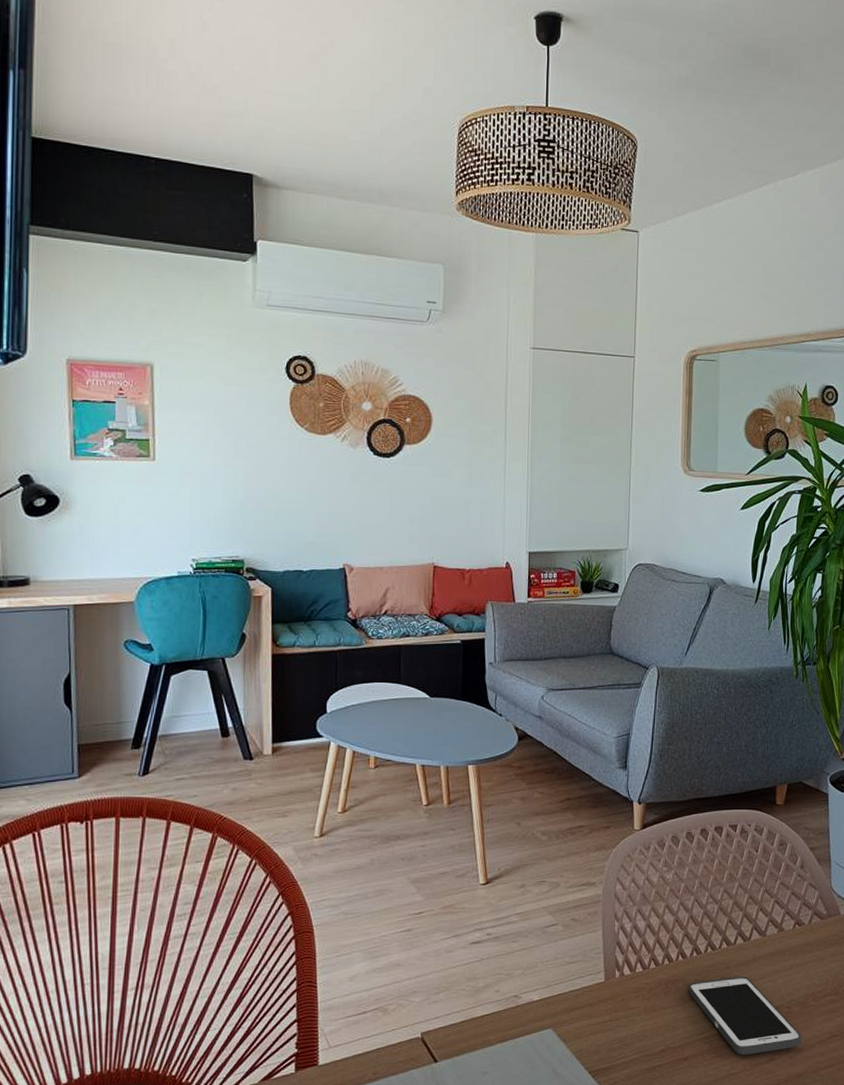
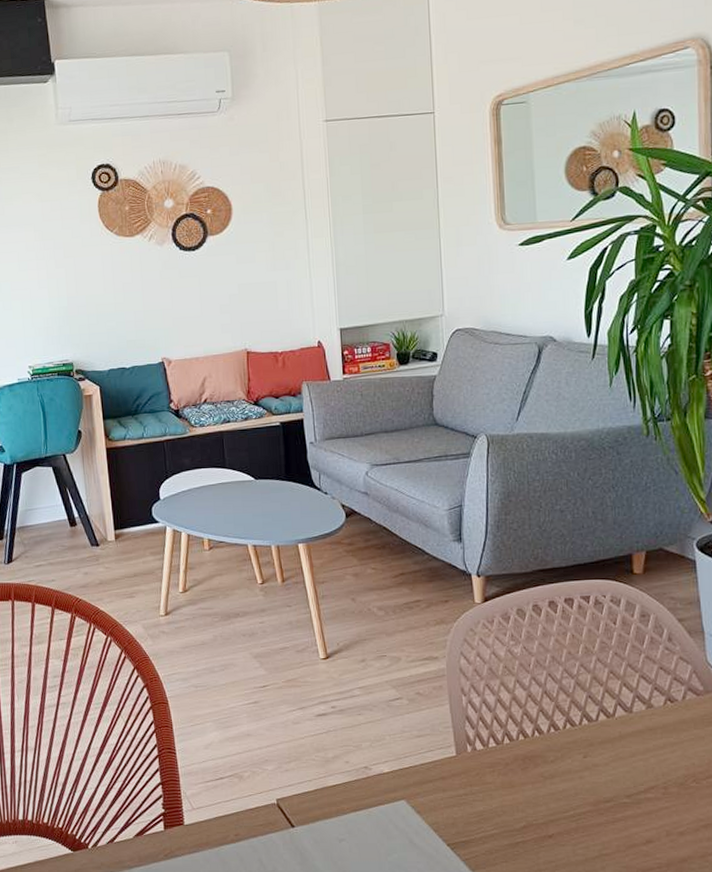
cell phone: present [688,976,801,1055] -> none [547,754,683,836]

